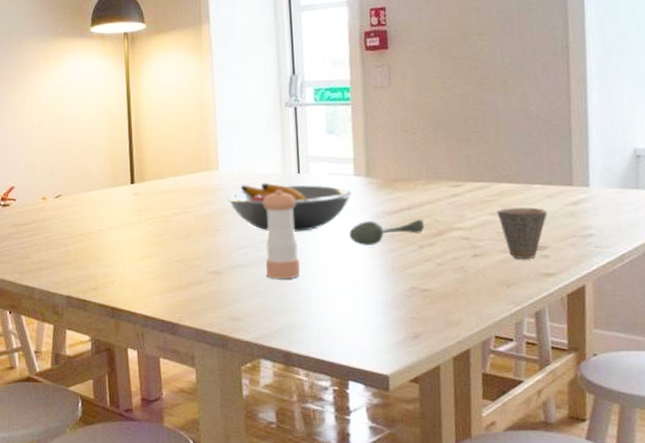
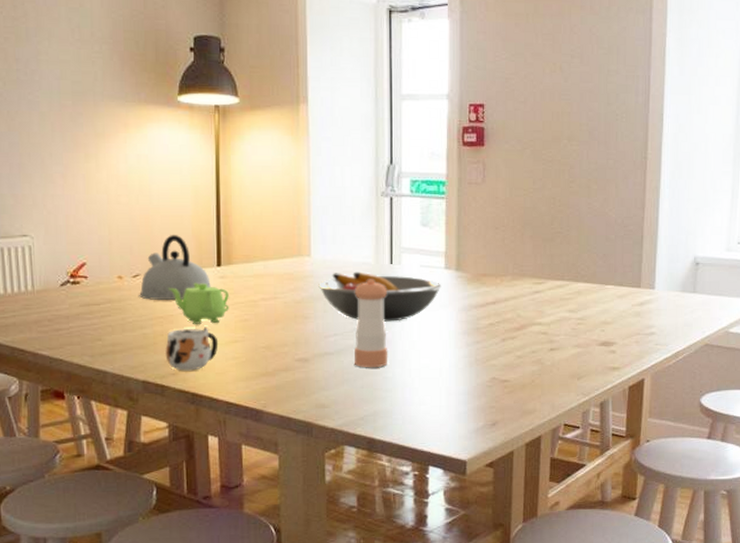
kettle: none [61,156,126,219] -> present [139,235,211,300]
mug: none [86,242,135,286] -> present [165,326,219,371]
teapot: none [87,200,143,240] -> present [169,282,229,324]
spoon: present [349,219,425,246] -> none [437,313,508,337]
cup: present [496,207,547,259] -> none [573,306,617,354]

